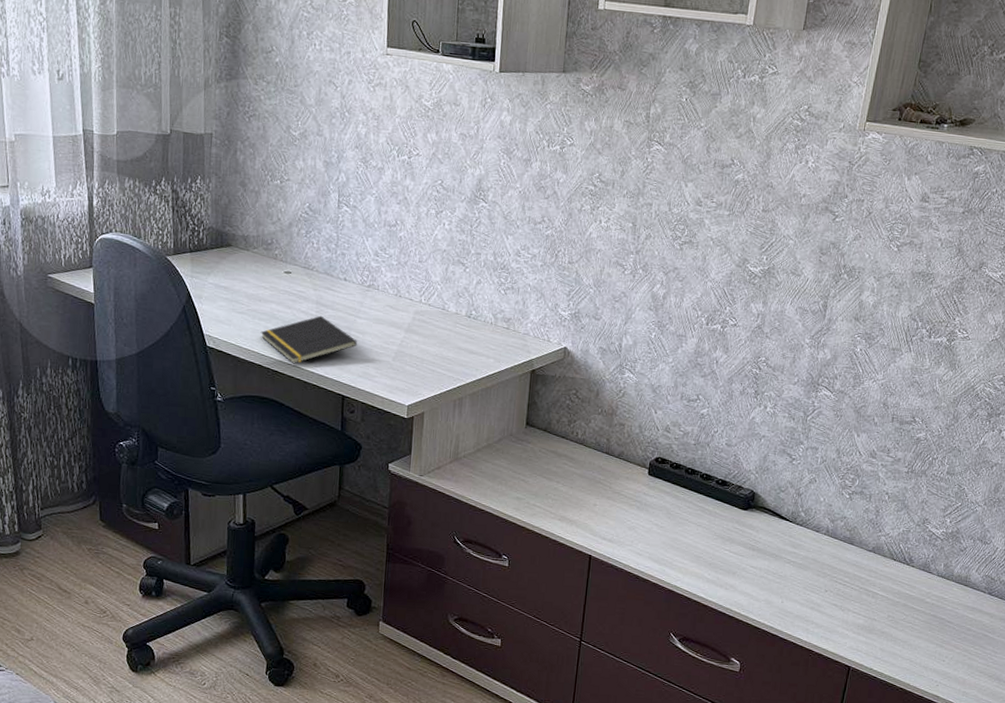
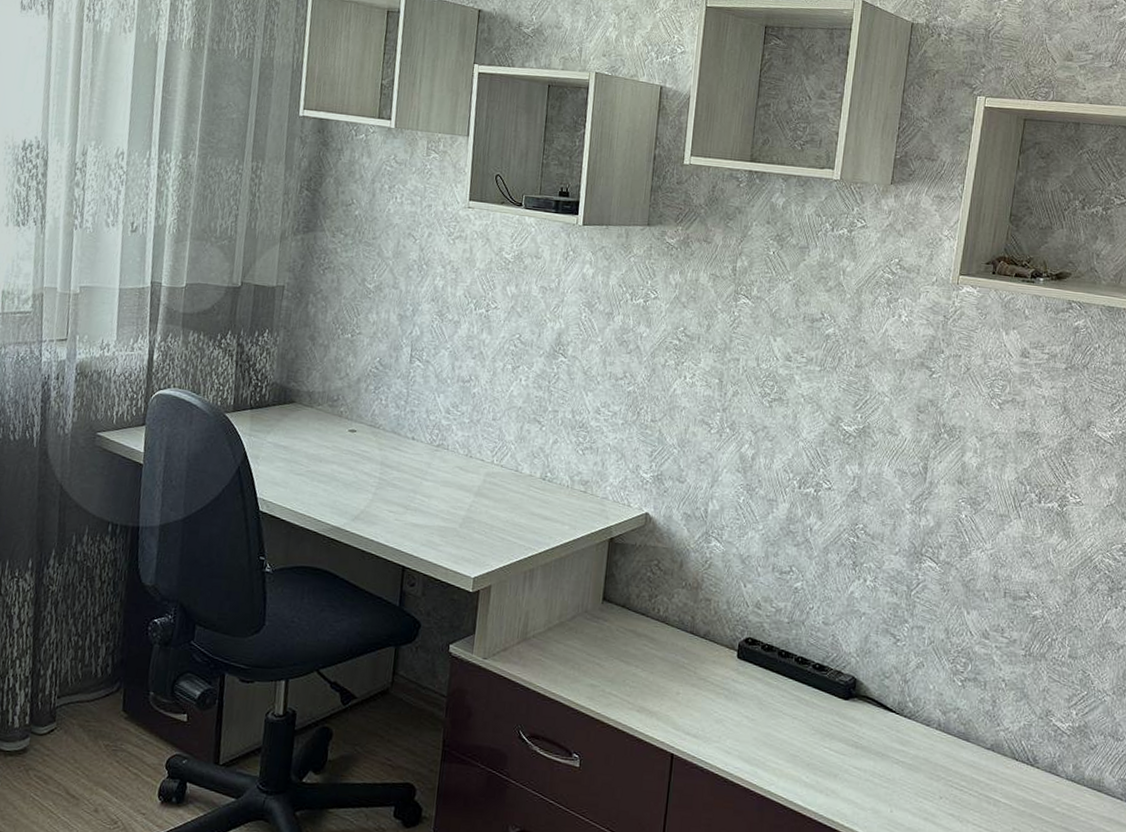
notepad: present [260,315,357,364] -> none [318,477,422,531]

